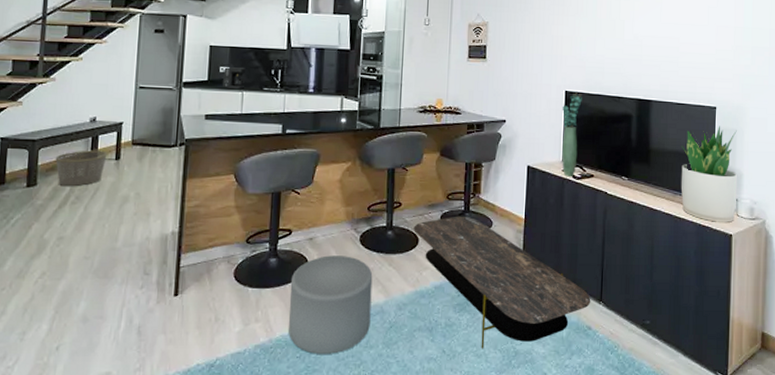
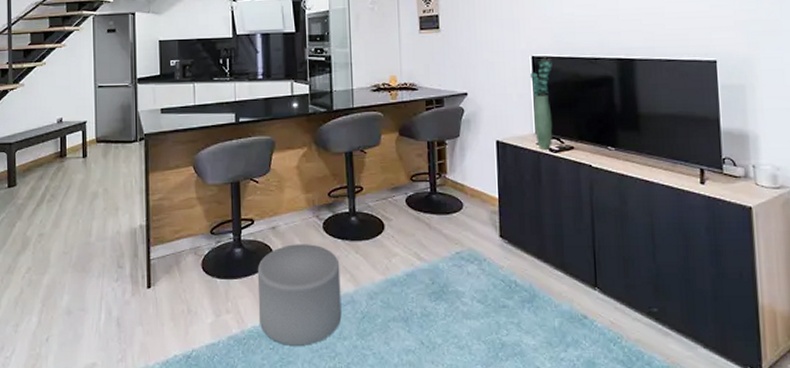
basket: present [55,149,108,187] -> none [30,148,75,186]
coffee table: present [413,216,591,349] -> none [378,198,584,341]
planter: present [681,125,738,222] -> none [676,82,754,193]

